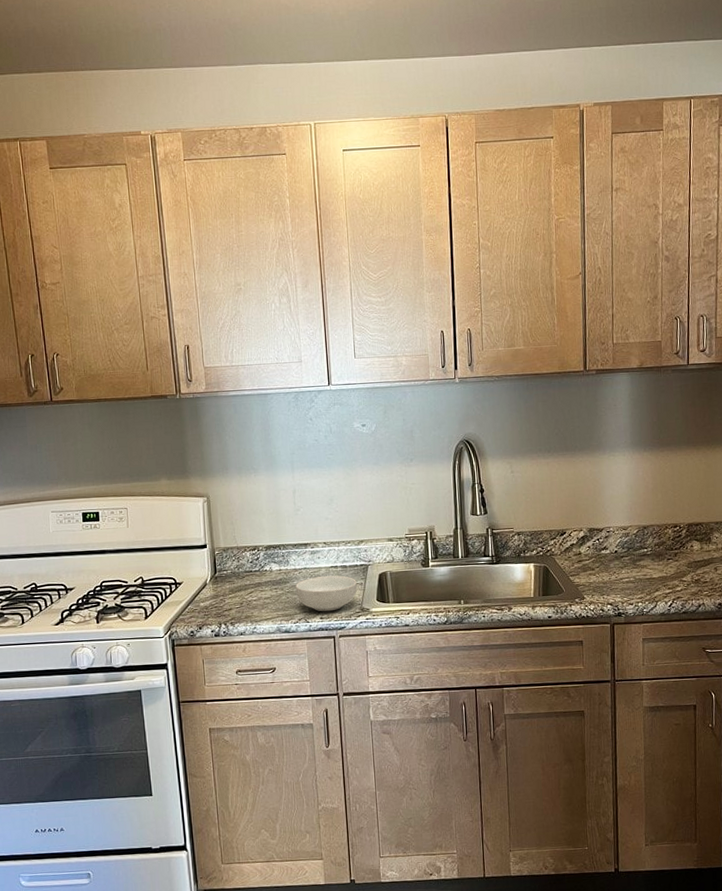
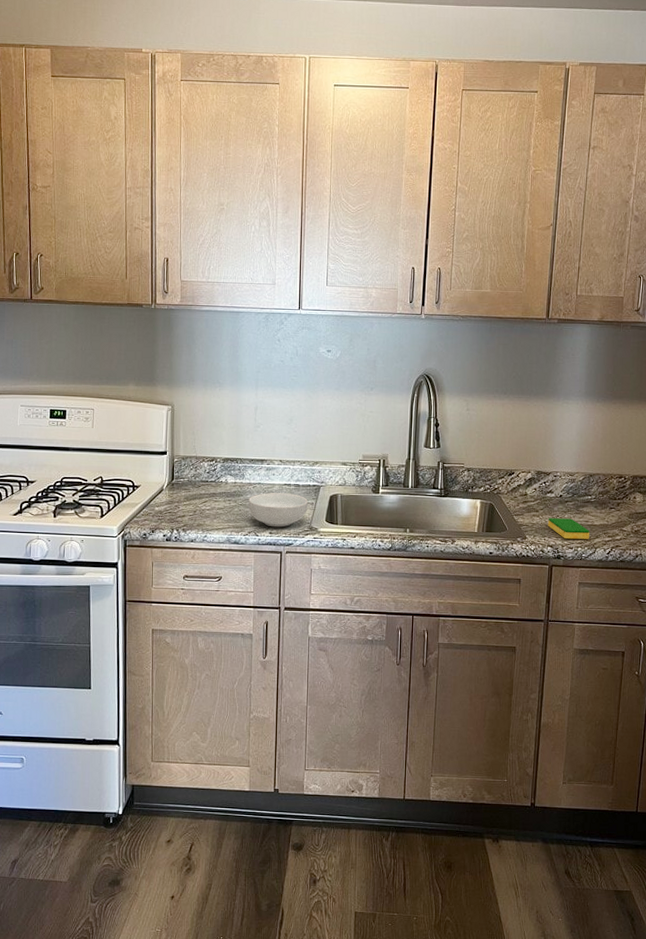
dish sponge: none [605,573,649,596] -> present [547,518,589,540]

